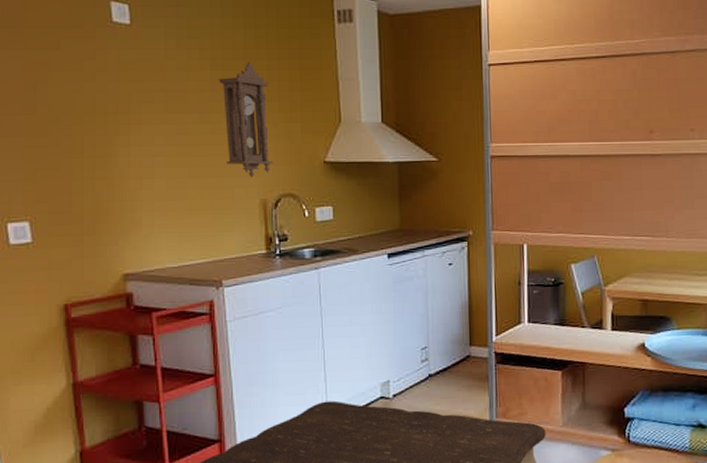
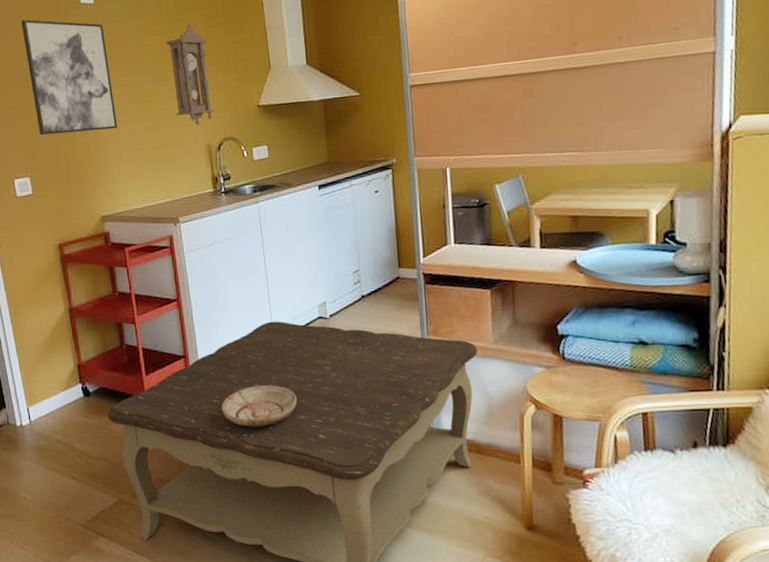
wall art: none [30,31,151,173] -> present [20,19,117,136]

